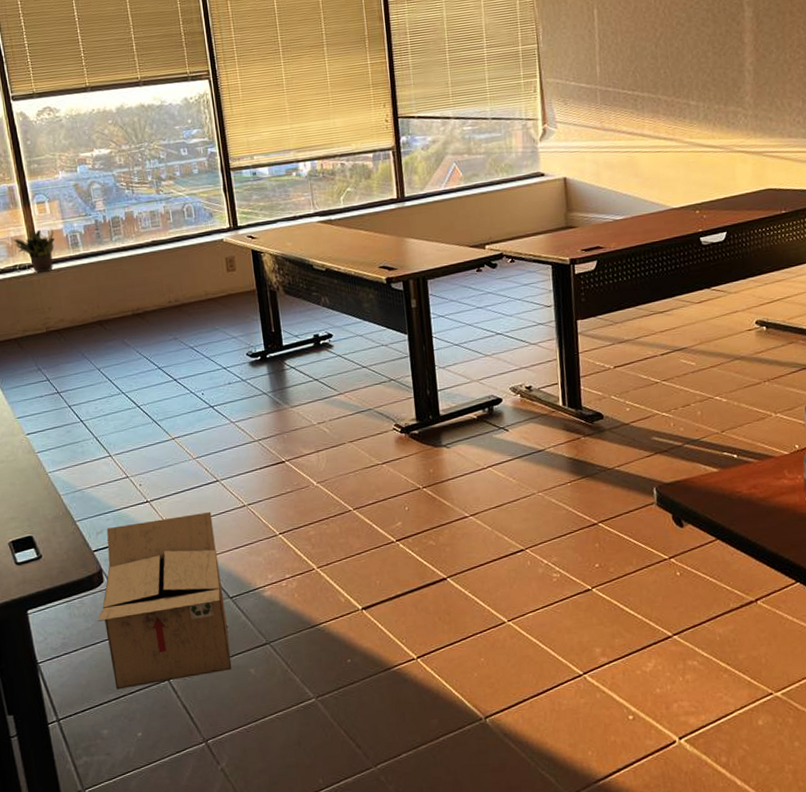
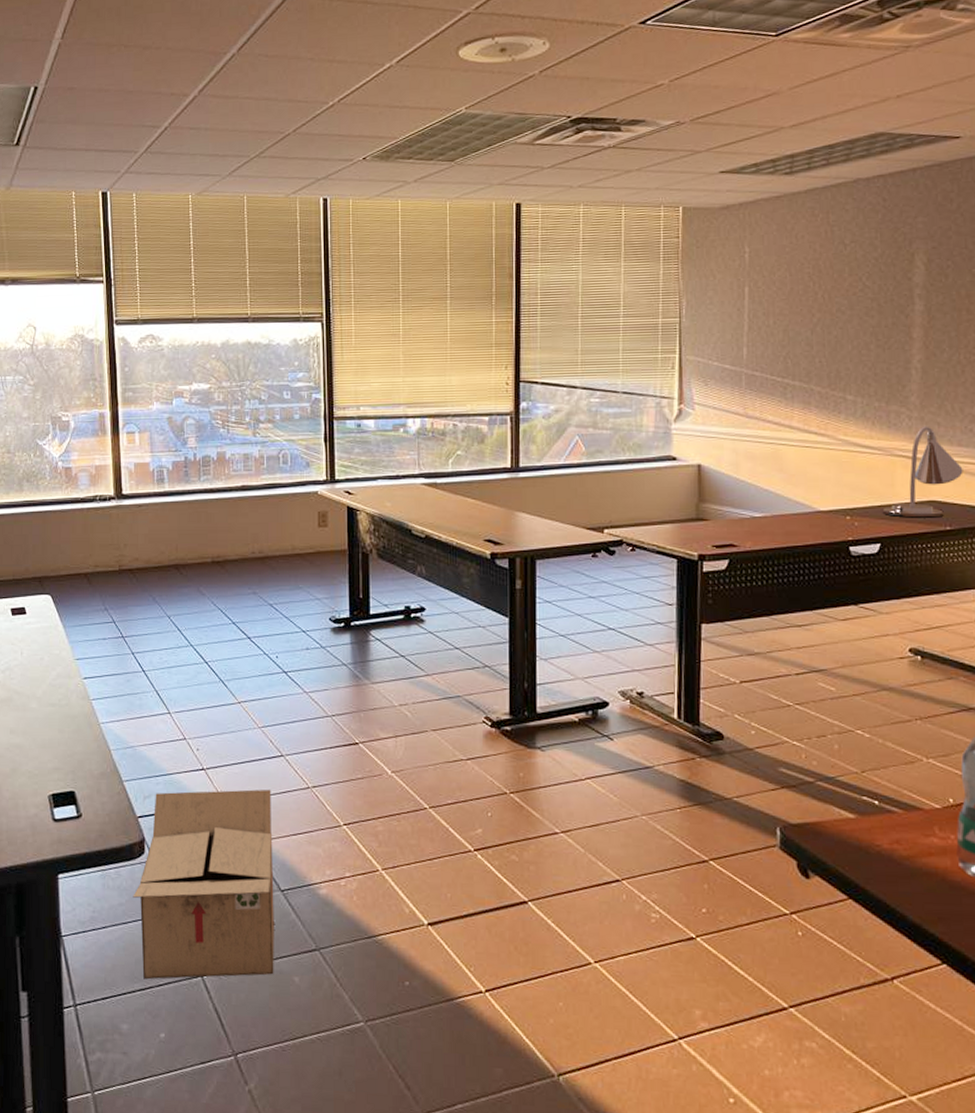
potted plant: present [13,228,55,273] -> none [97,459,140,506]
table lamp: none [726,122,794,207] -> present [882,426,963,518]

